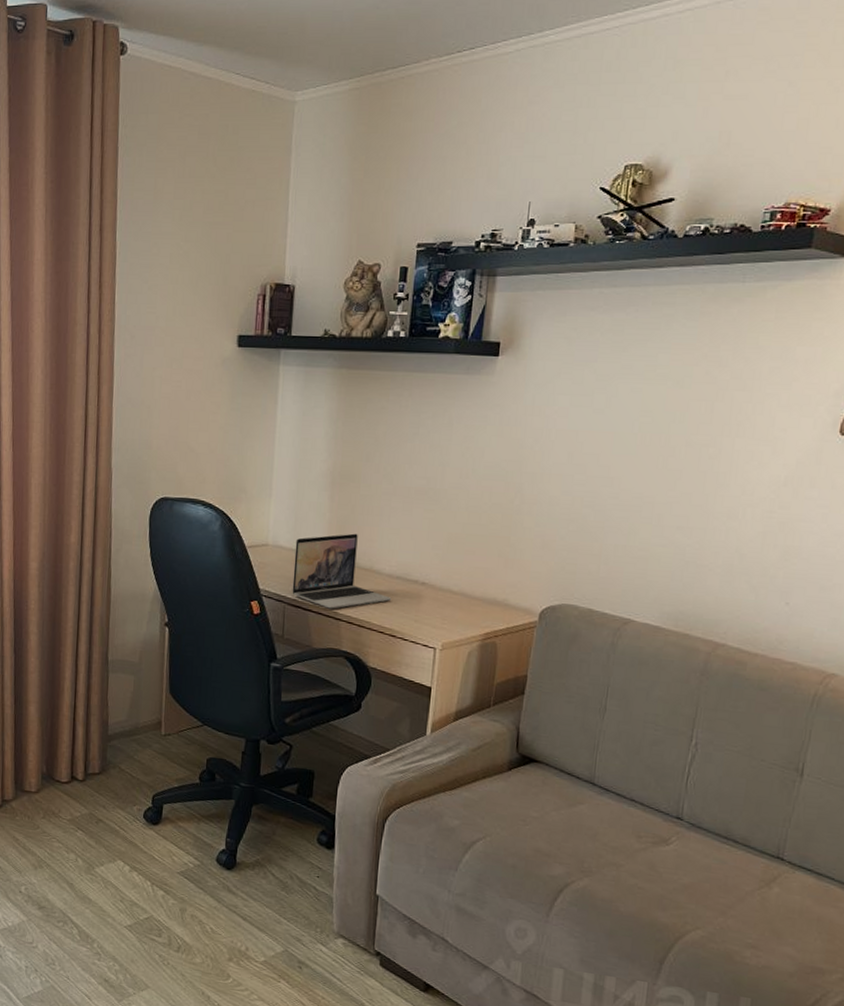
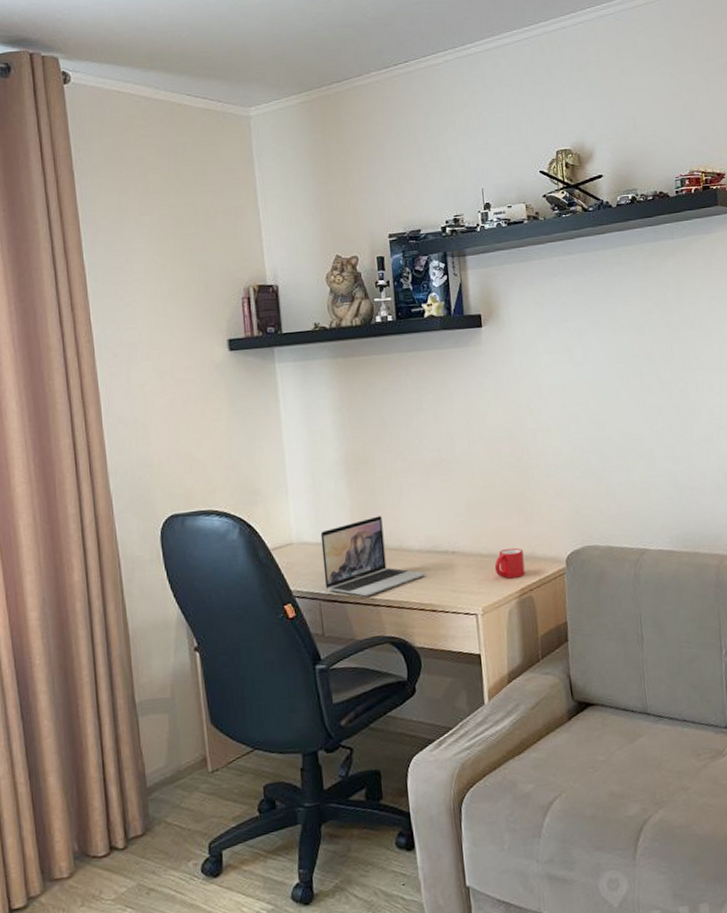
mug: none [462,590,496,622] -> present [494,547,525,579]

